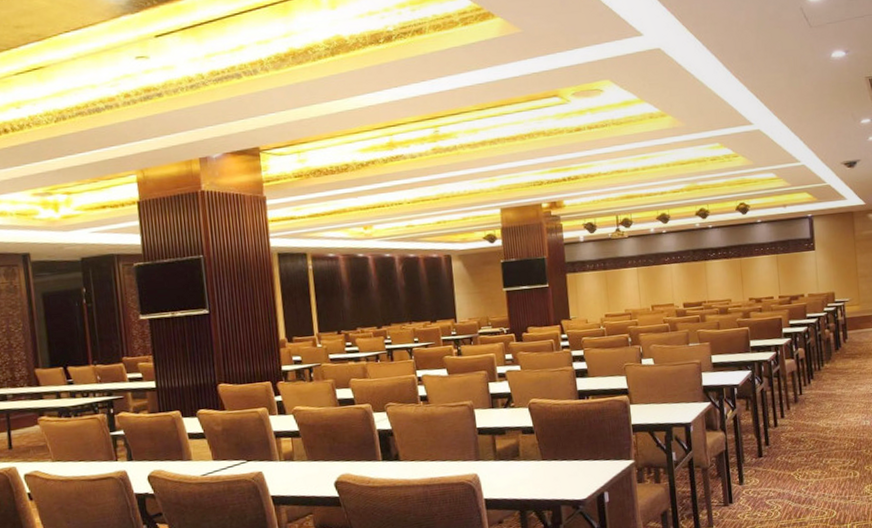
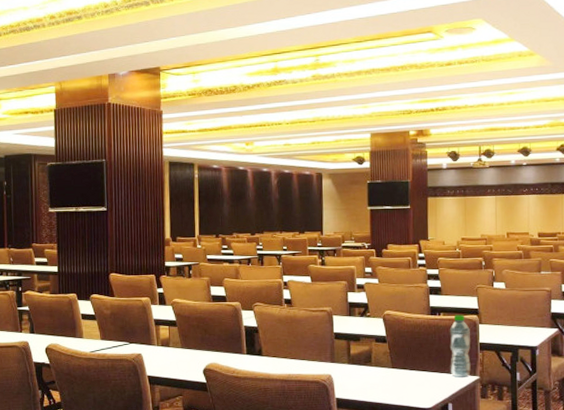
water bottle: none [599,396,625,464] -> present [449,315,471,378]

